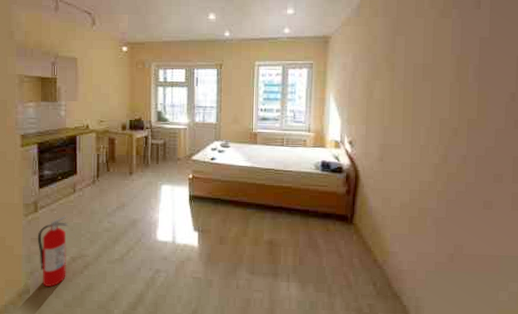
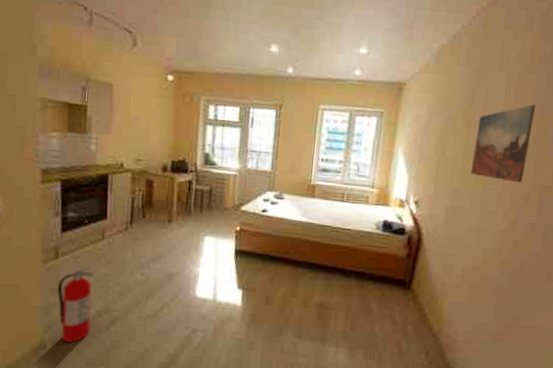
wall art: none [399,46,454,118] -> present [471,104,536,183]

